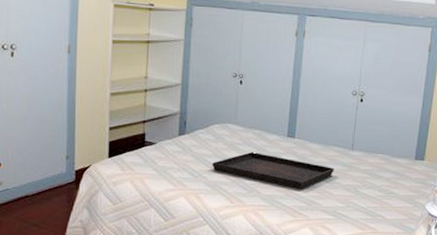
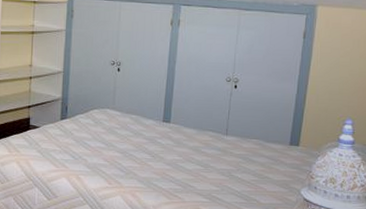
serving tray: present [212,152,334,189] -> none [91,136,209,172]

